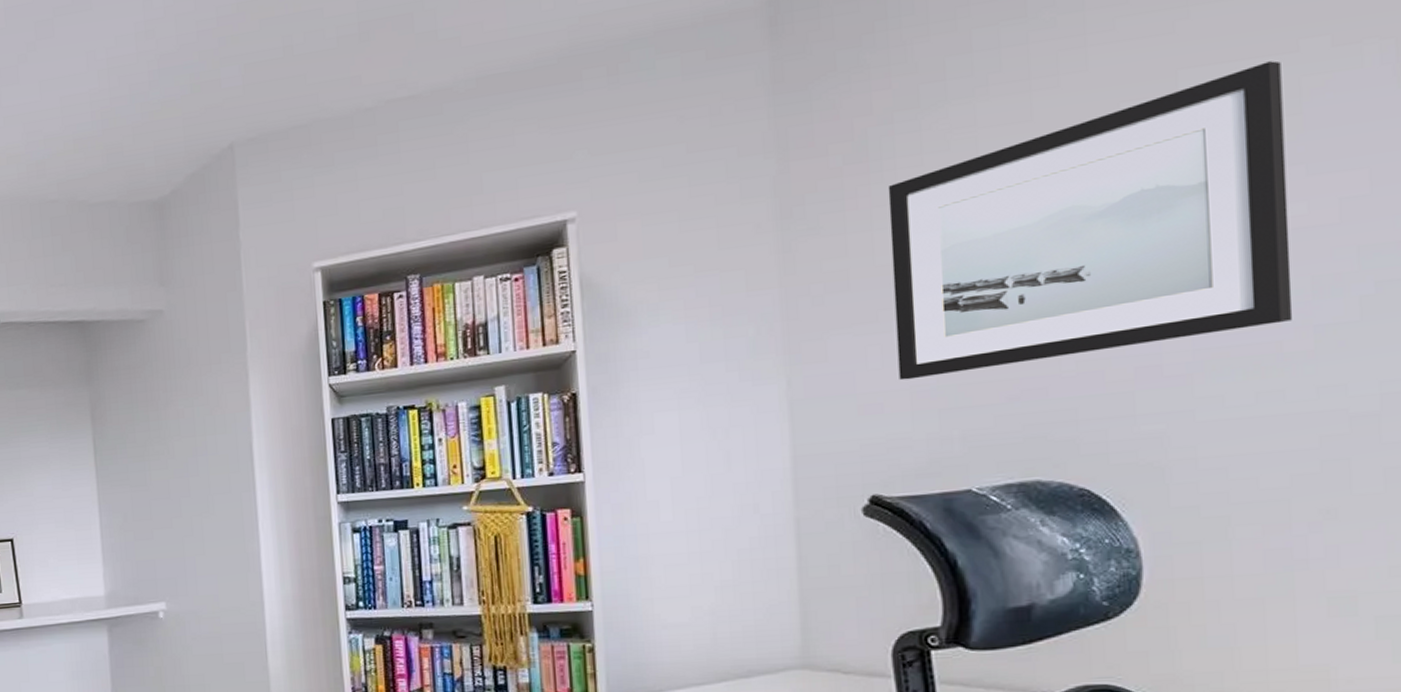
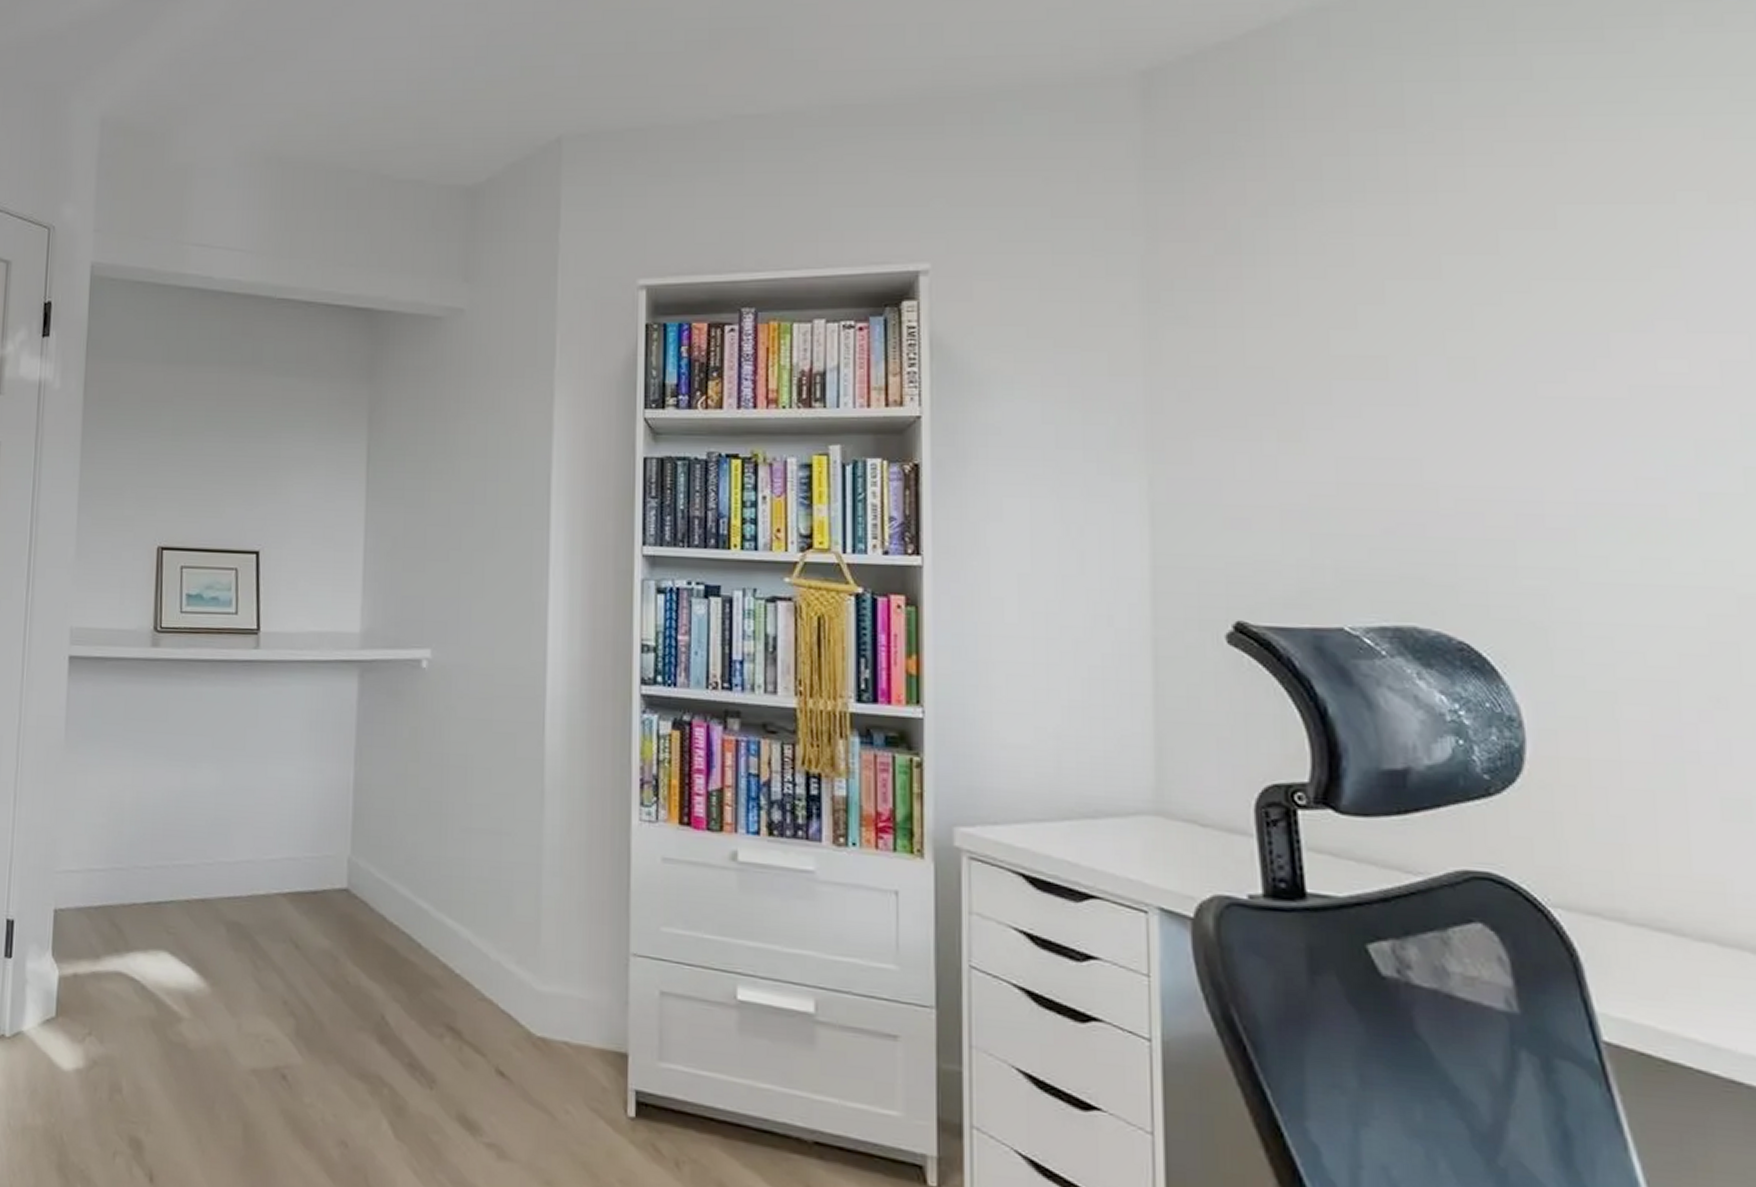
wall art: present [888,61,1293,381] -> none [1260,209,1677,497]

